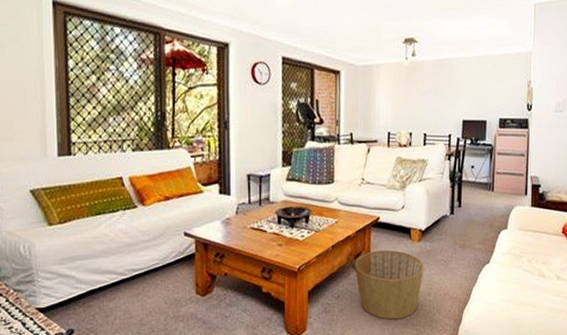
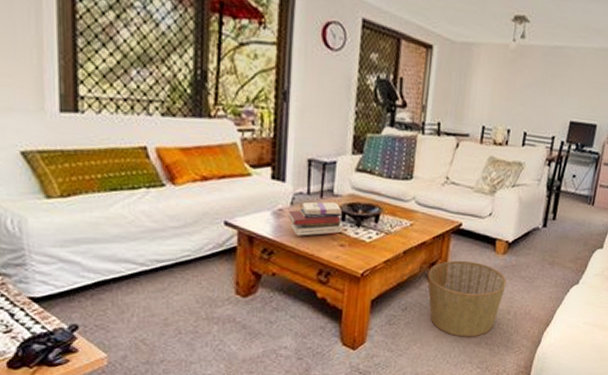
books: none [234,208,279,240] -> present [288,201,342,236]

